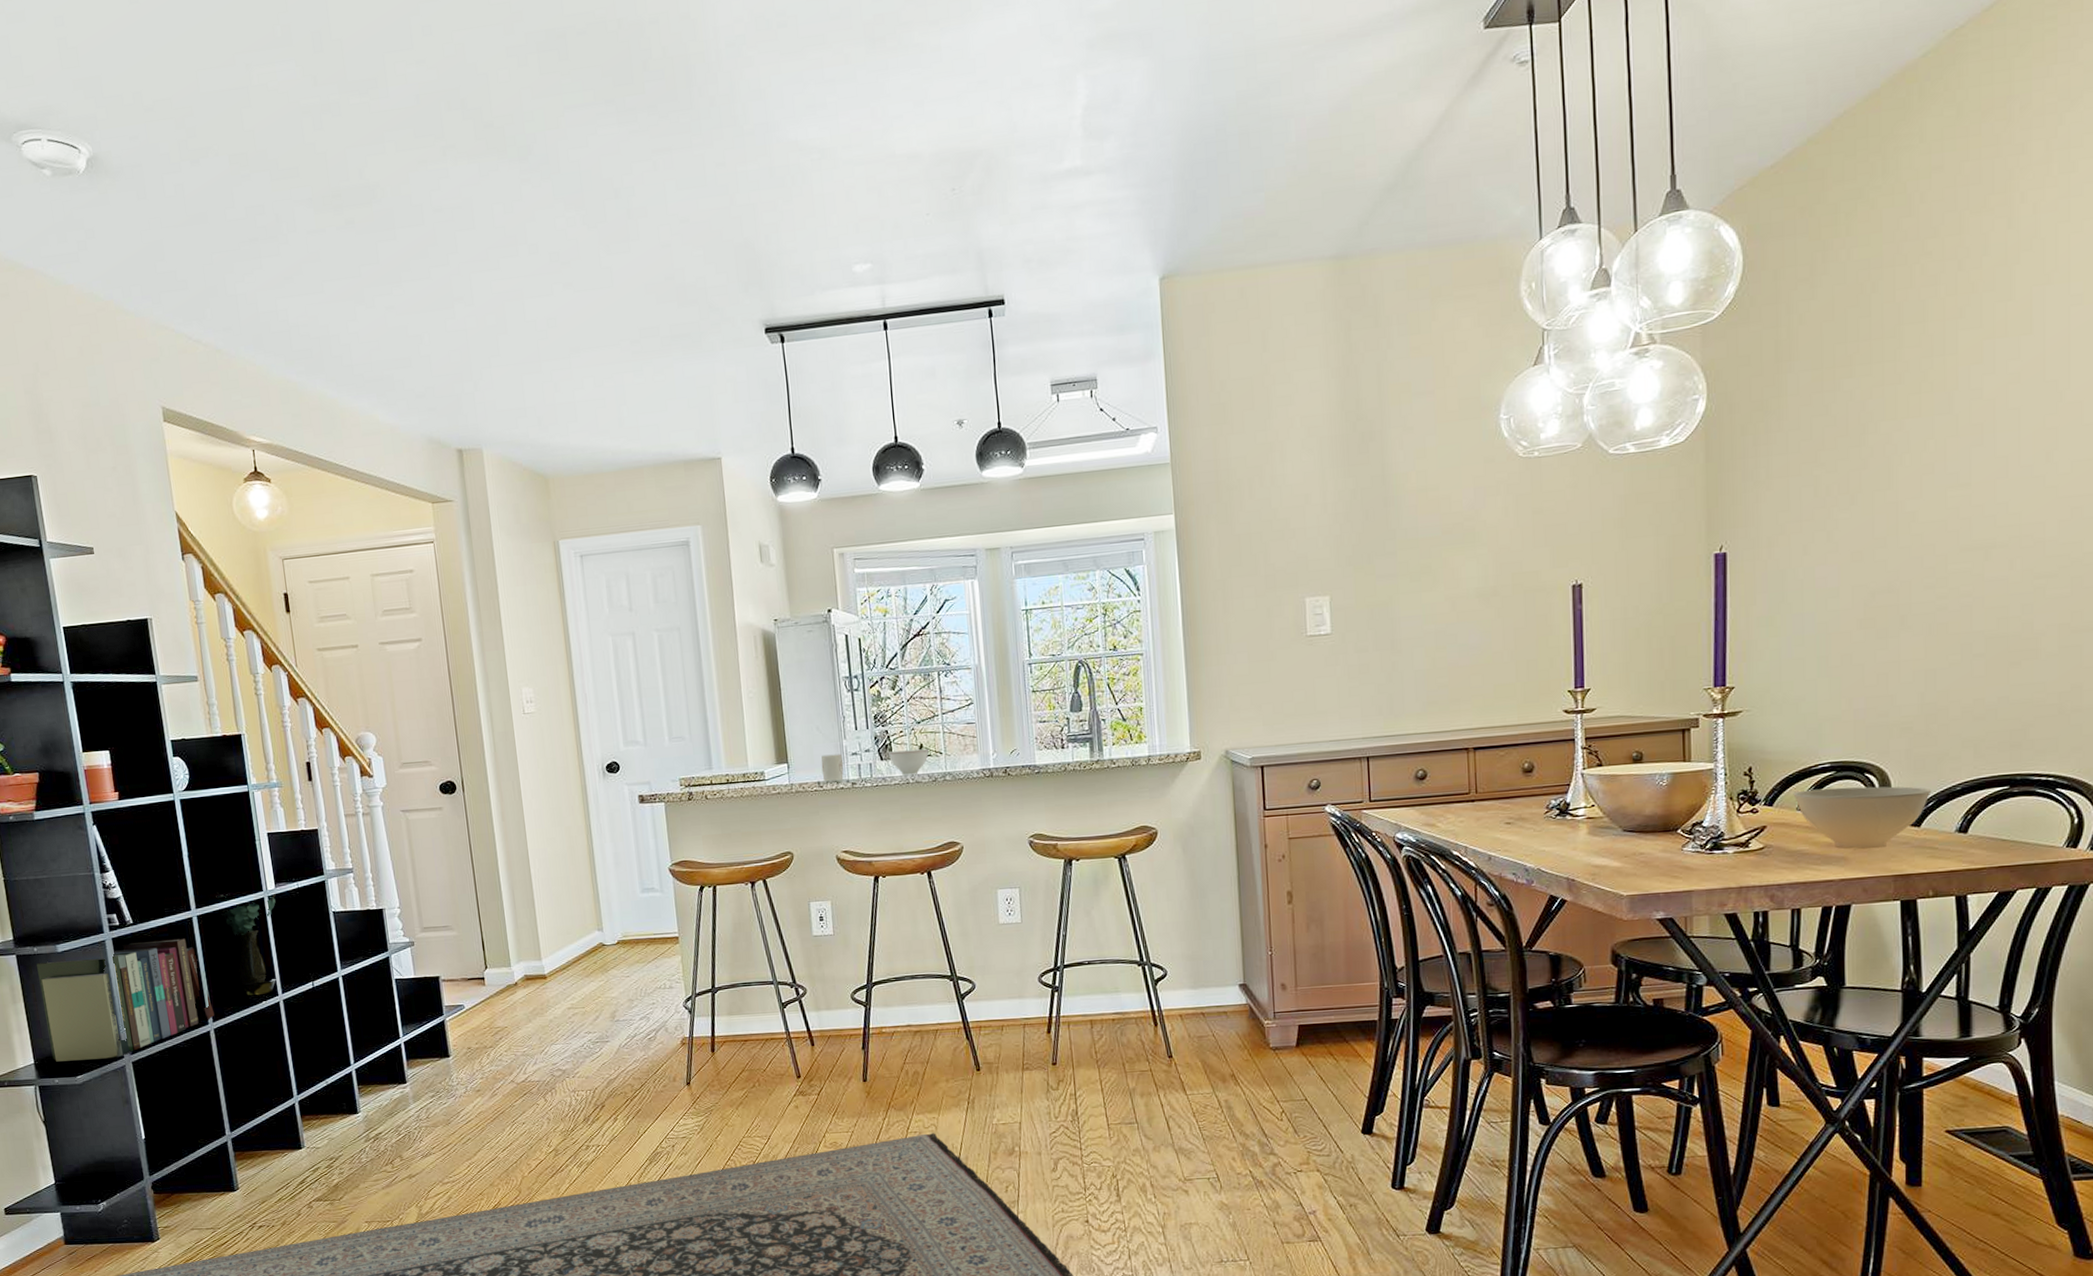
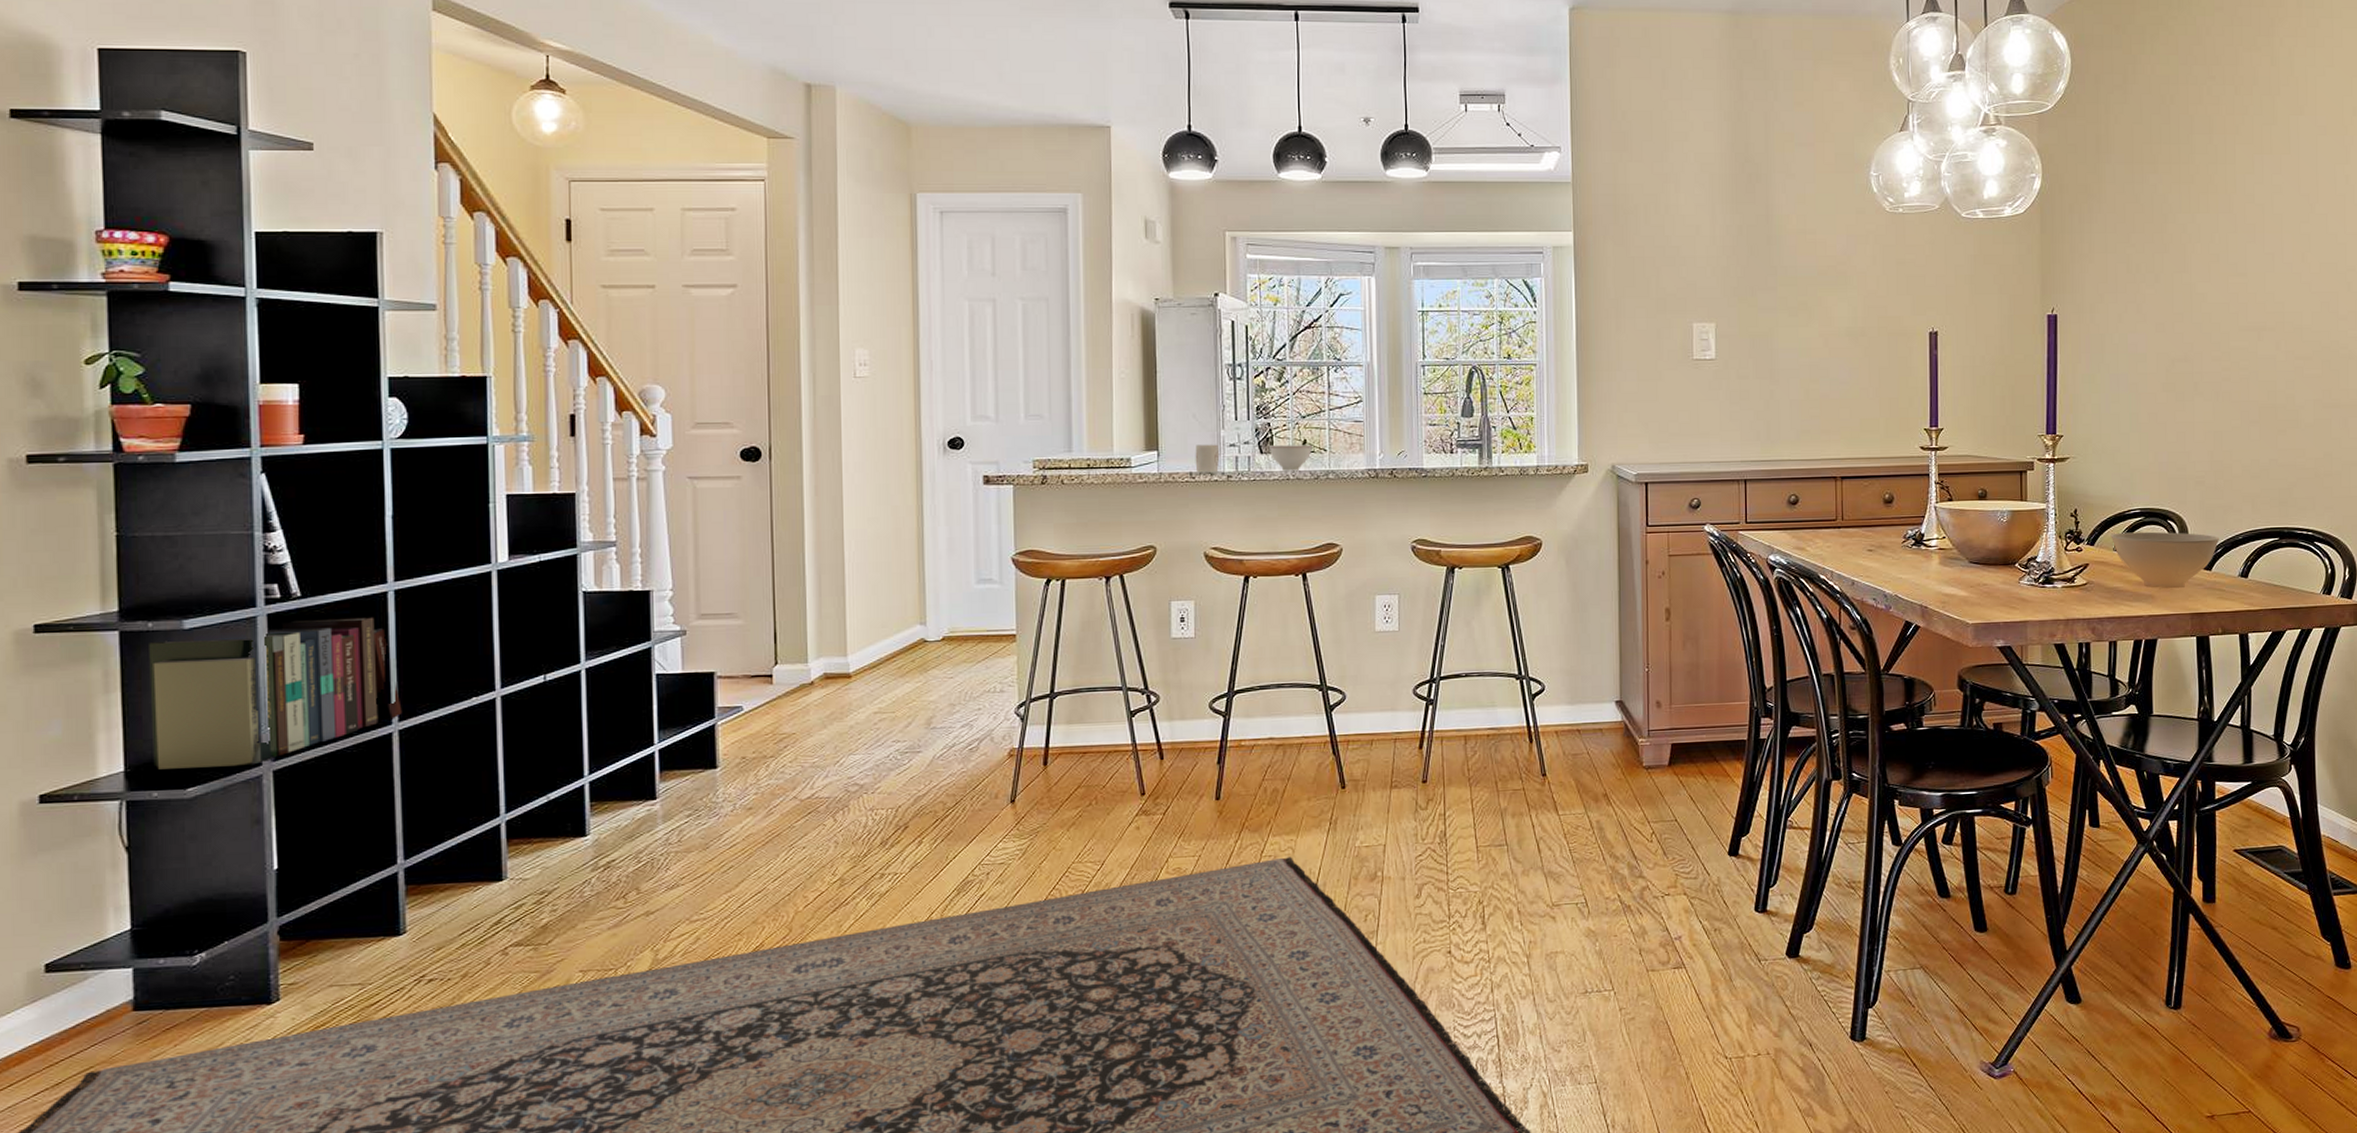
vase: present [216,891,277,996] -> none [424,561,508,691]

